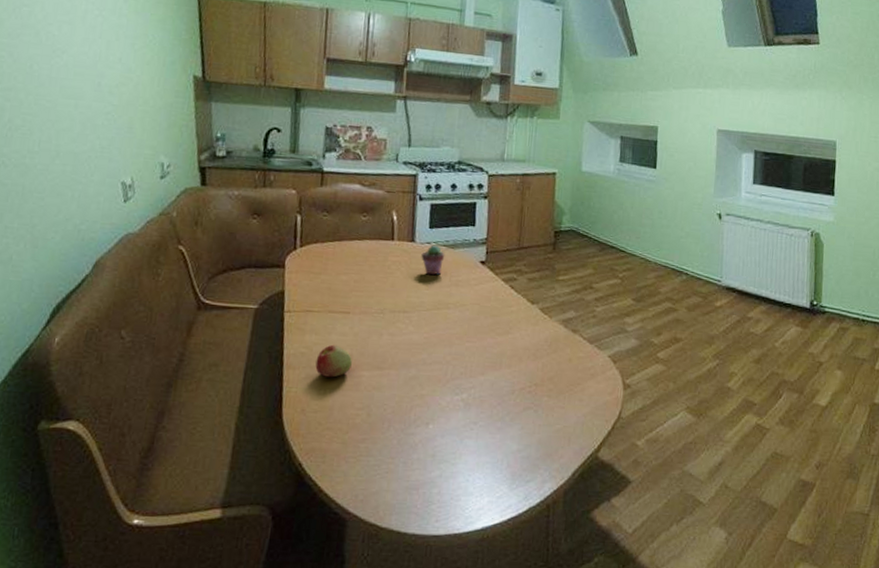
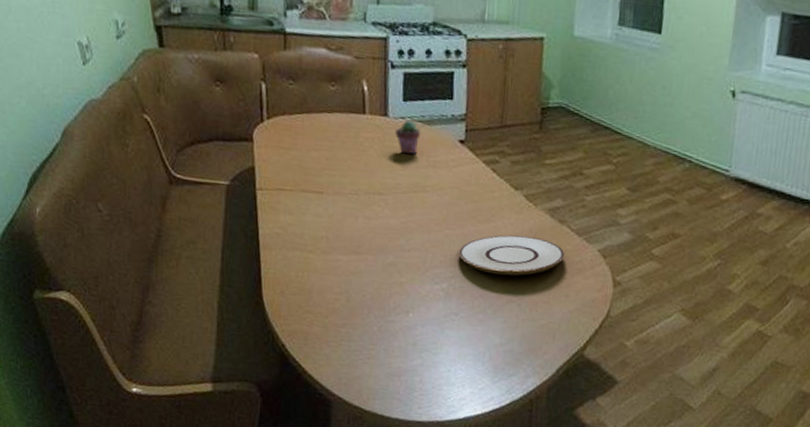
apple: present [315,344,352,378] -> none [292,225,328,260]
plate: none [478,345,578,384] -> present [458,235,565,276]

